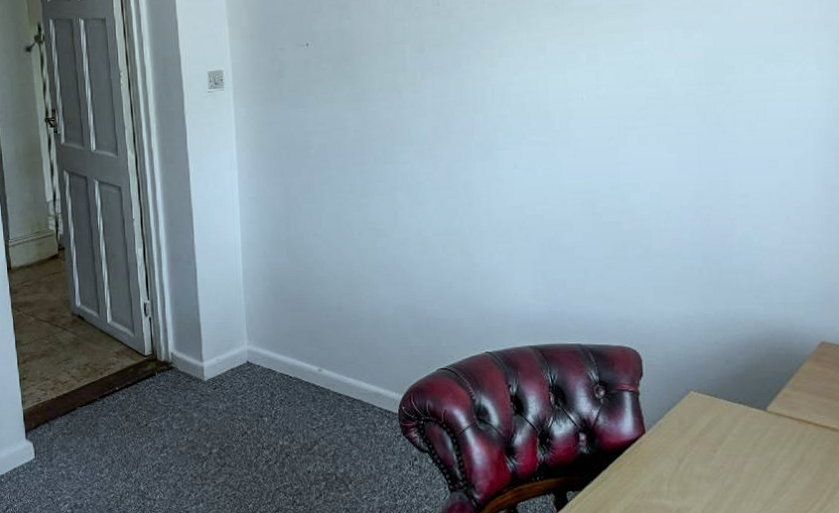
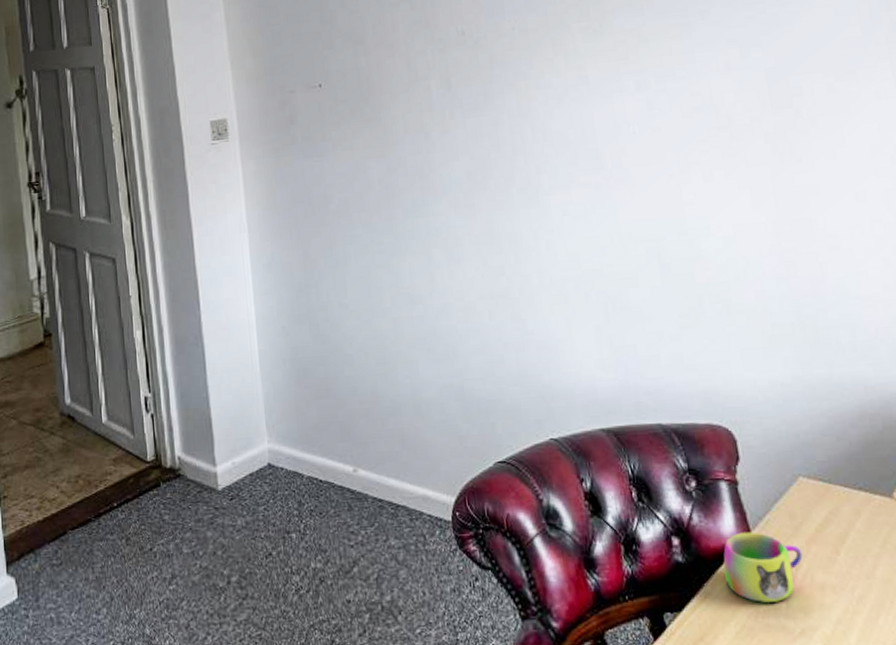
mug: none [619,432,686,487] -> present [723,532,803,603]

